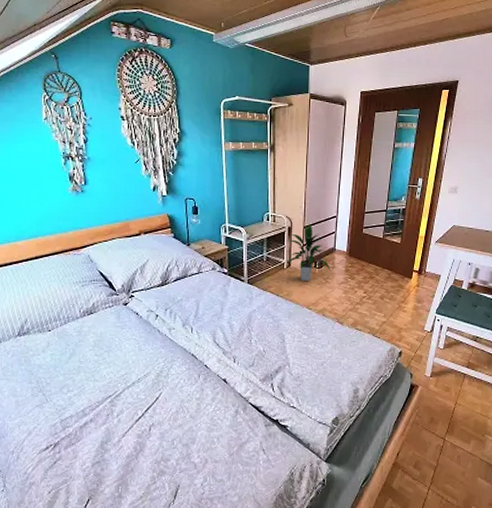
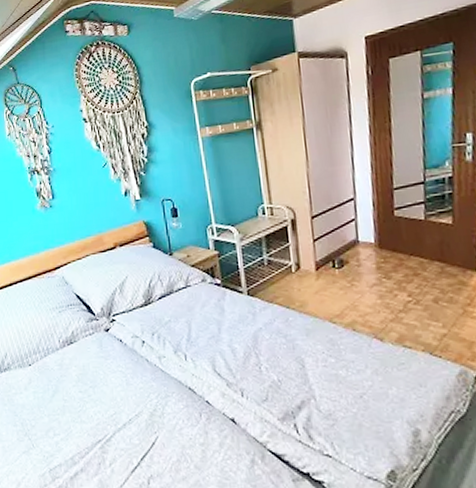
indoor plant: present [287,224,331,282] -> none [292,213,356,287]

